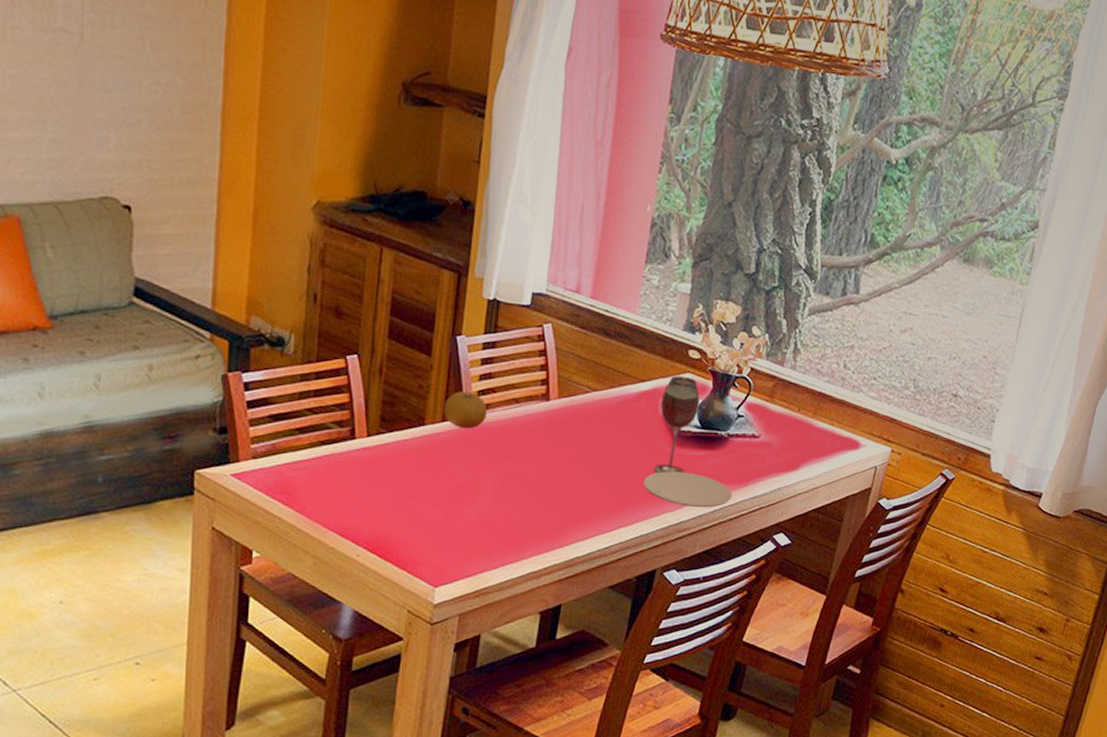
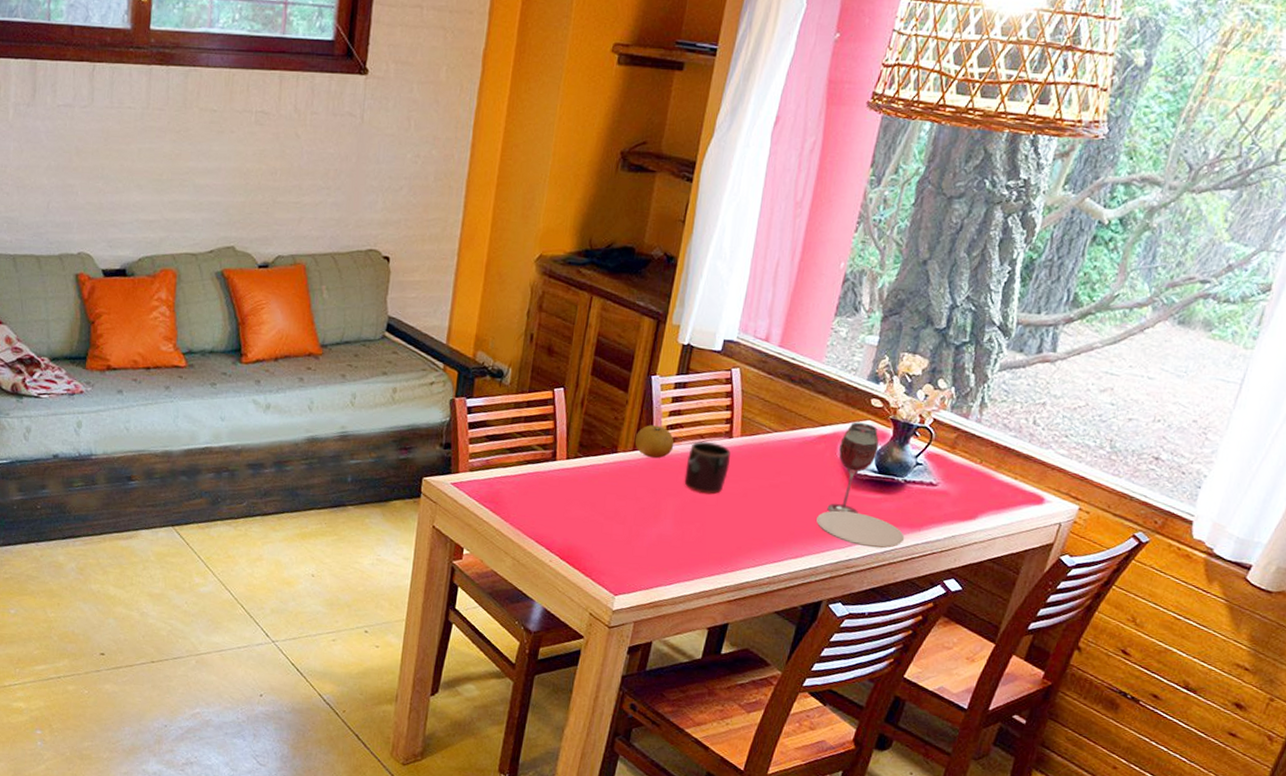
mug: none [501,407,549,464] -> present [684,441,731,494]

